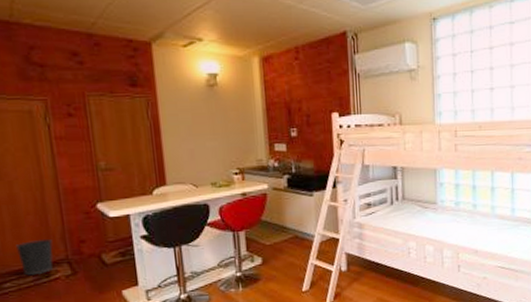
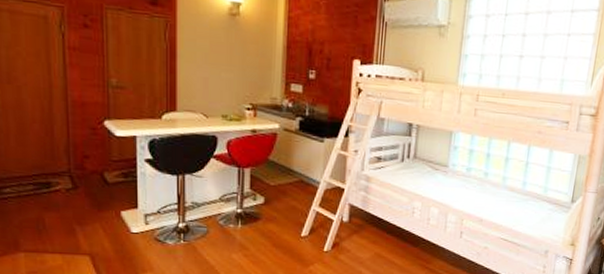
wastebasket: present [16,239,53,275] -> none [19,149,56,184]

